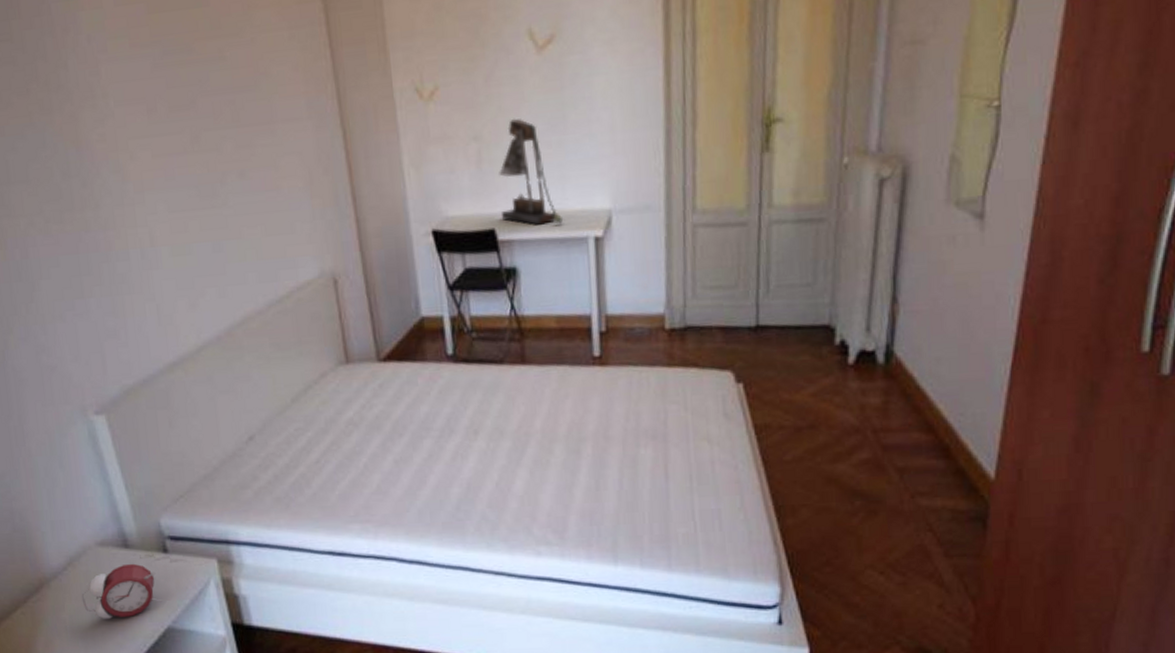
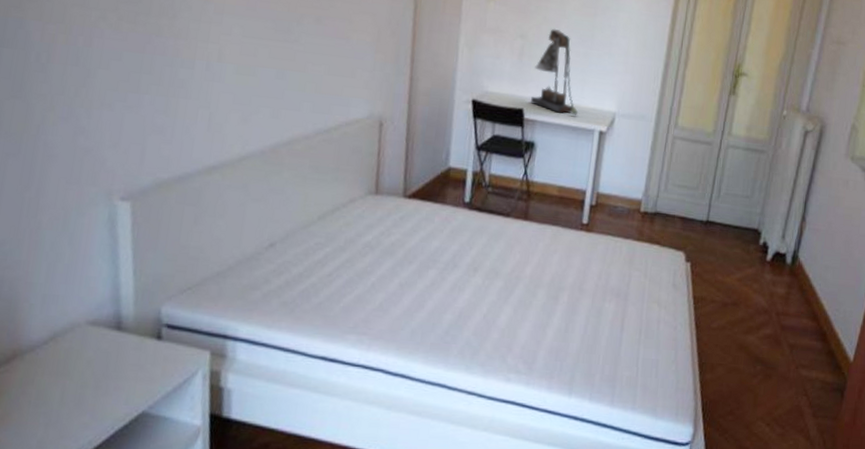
alarm clock: present [81,563,163,619] -> none [55,345,144,398]

